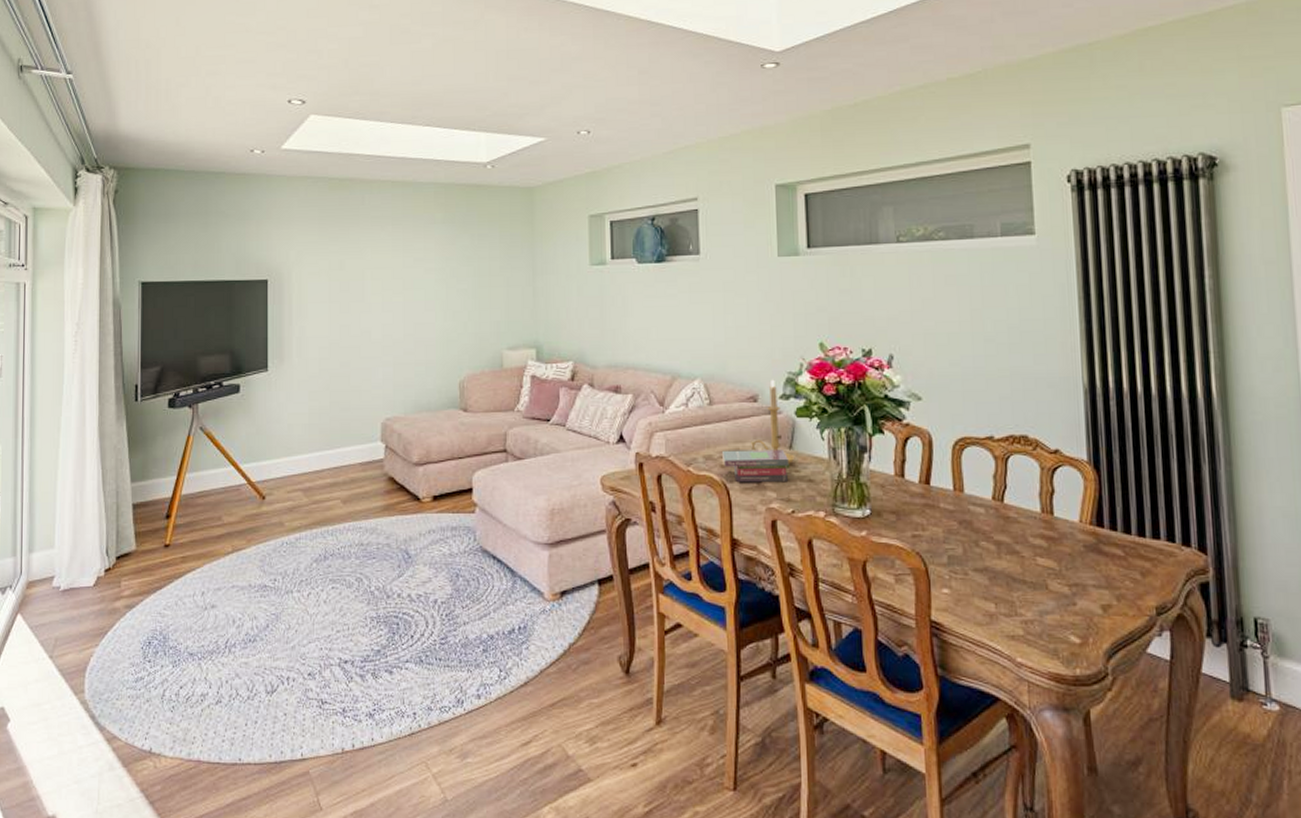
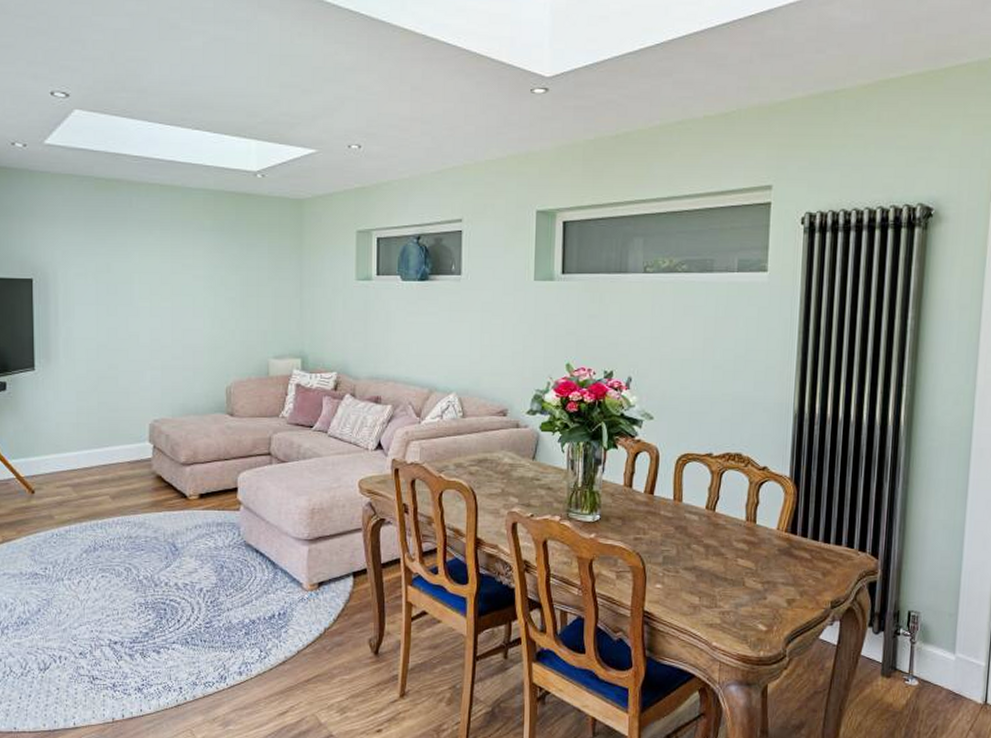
books: present [721,449,790,483] -> none [471,459,532,490]
candle holder: present [751,379,795,464] -> none [498,396,537,473]

